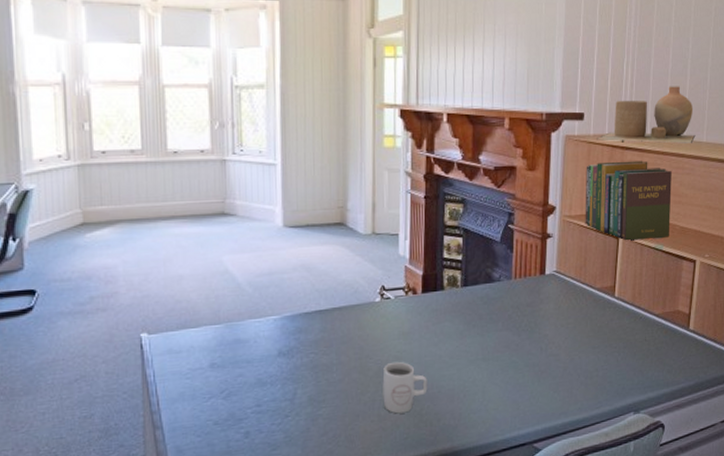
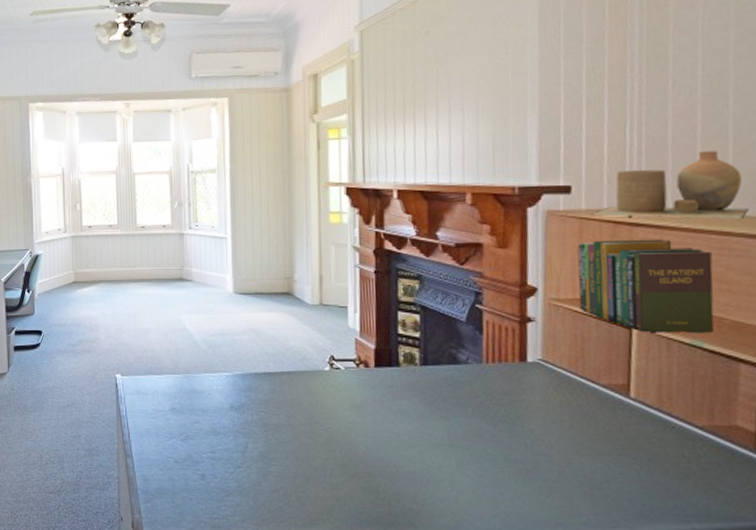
mug: present [382,361,428,414] -> none [334,432,384,487]

